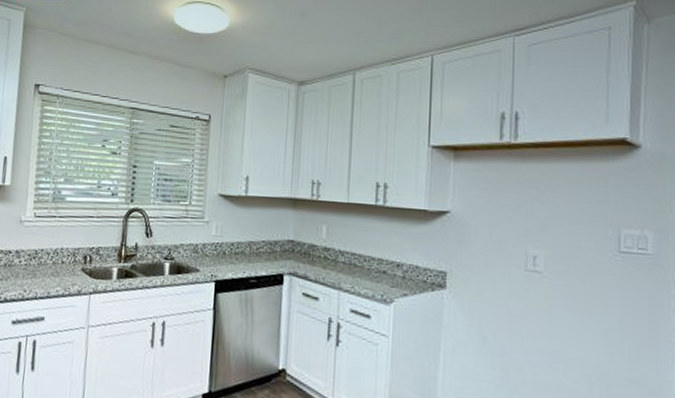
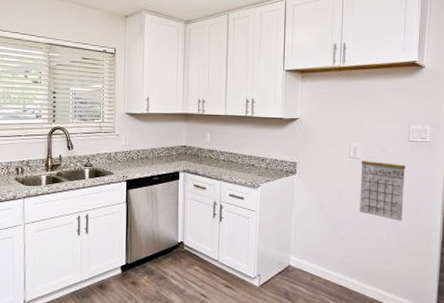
calendar: none [543,263,615,370] -> present [360,150,406,221]

